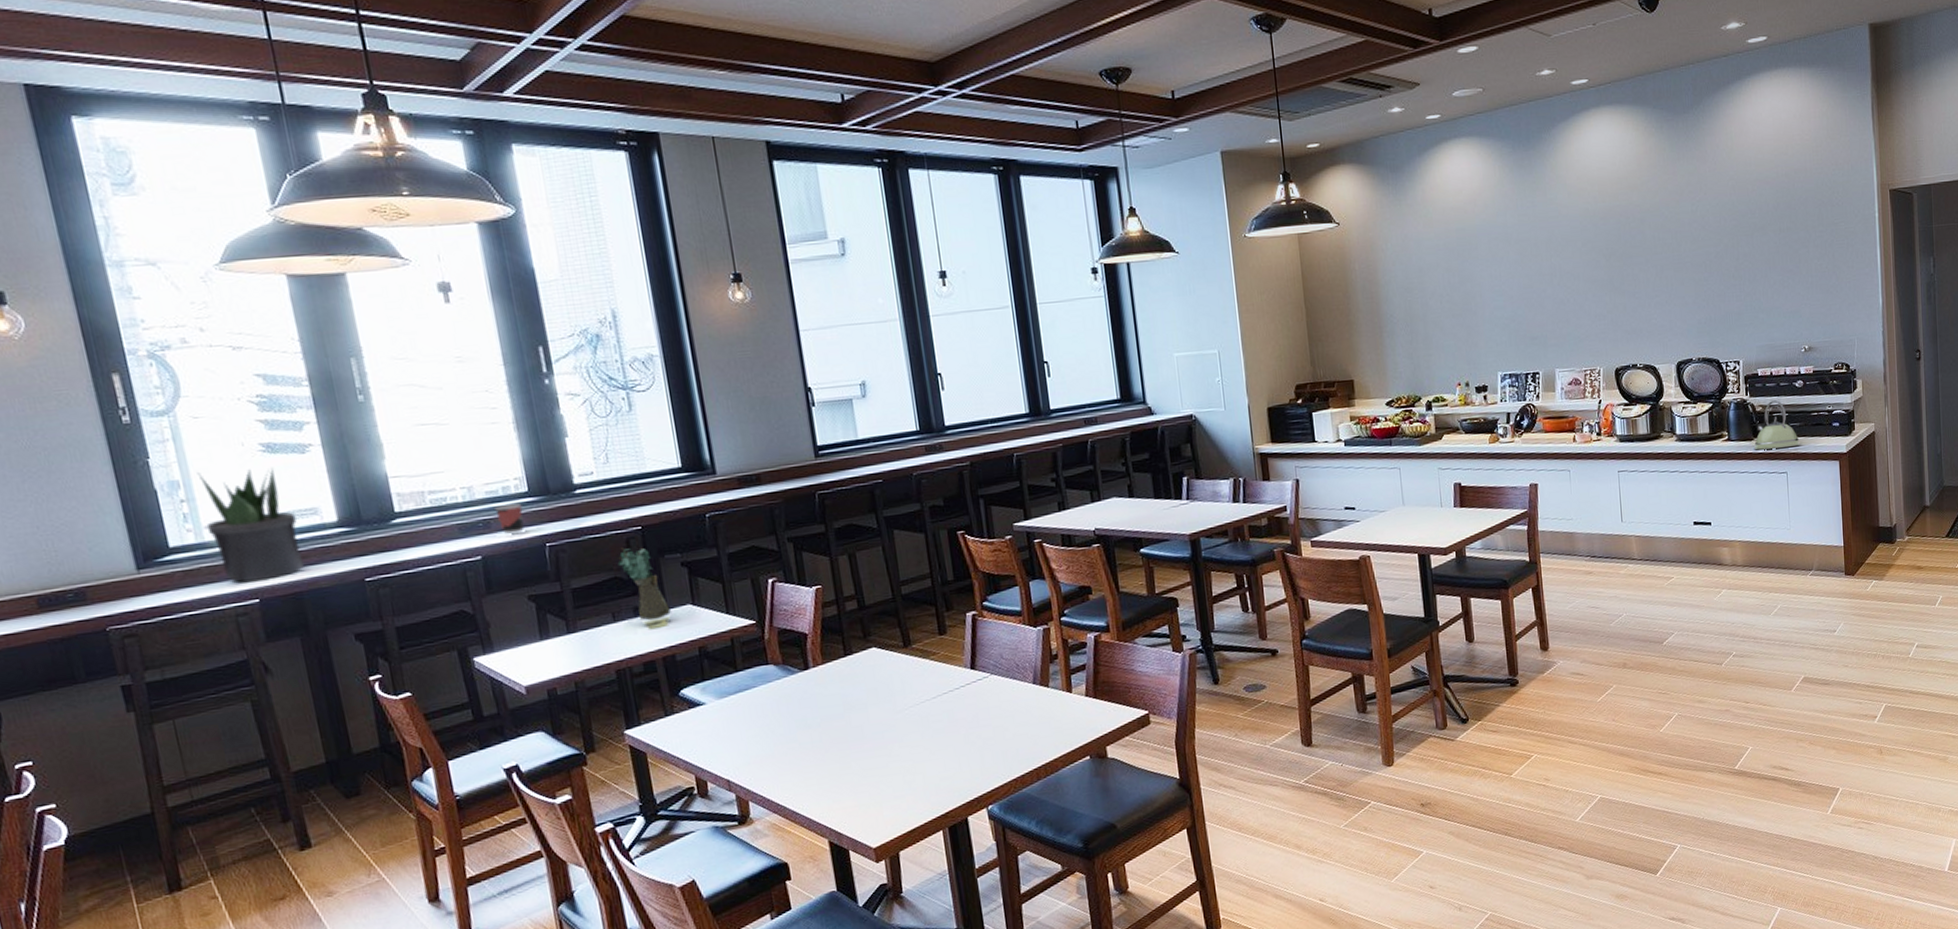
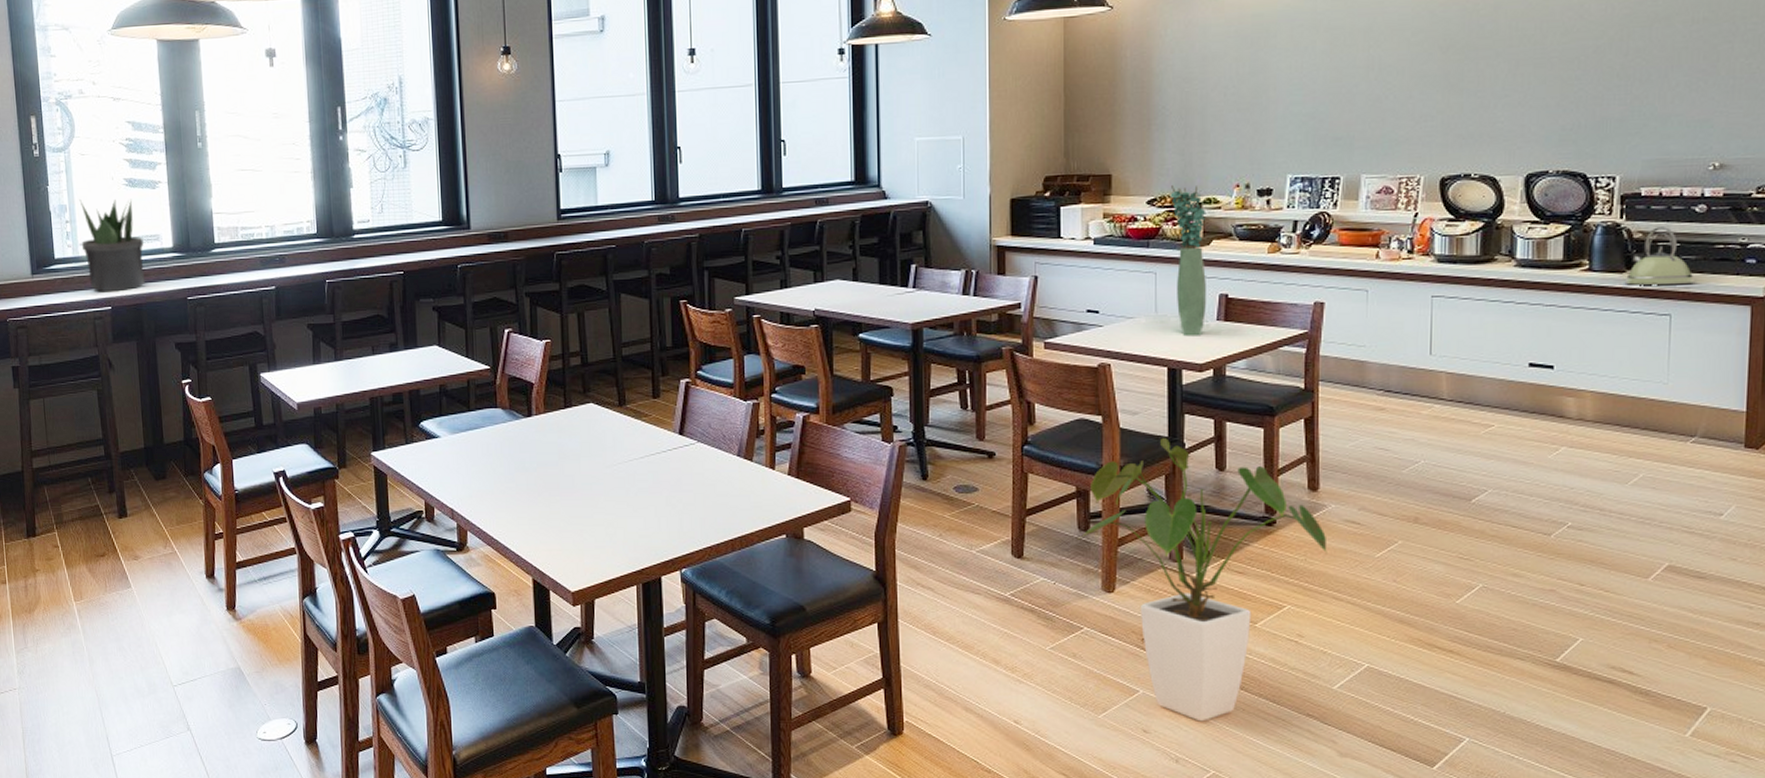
cup: present [495,503,524,534] -> none [290,243,311,269]
vase: present [617,547,671,630] -> none [381,289,420,365]
house plant: none [1358,617,1561,870] -> present [1078,437,1327,722]
vase: none [1404,386,1445,525] -> present [1170,185,1207,337]

